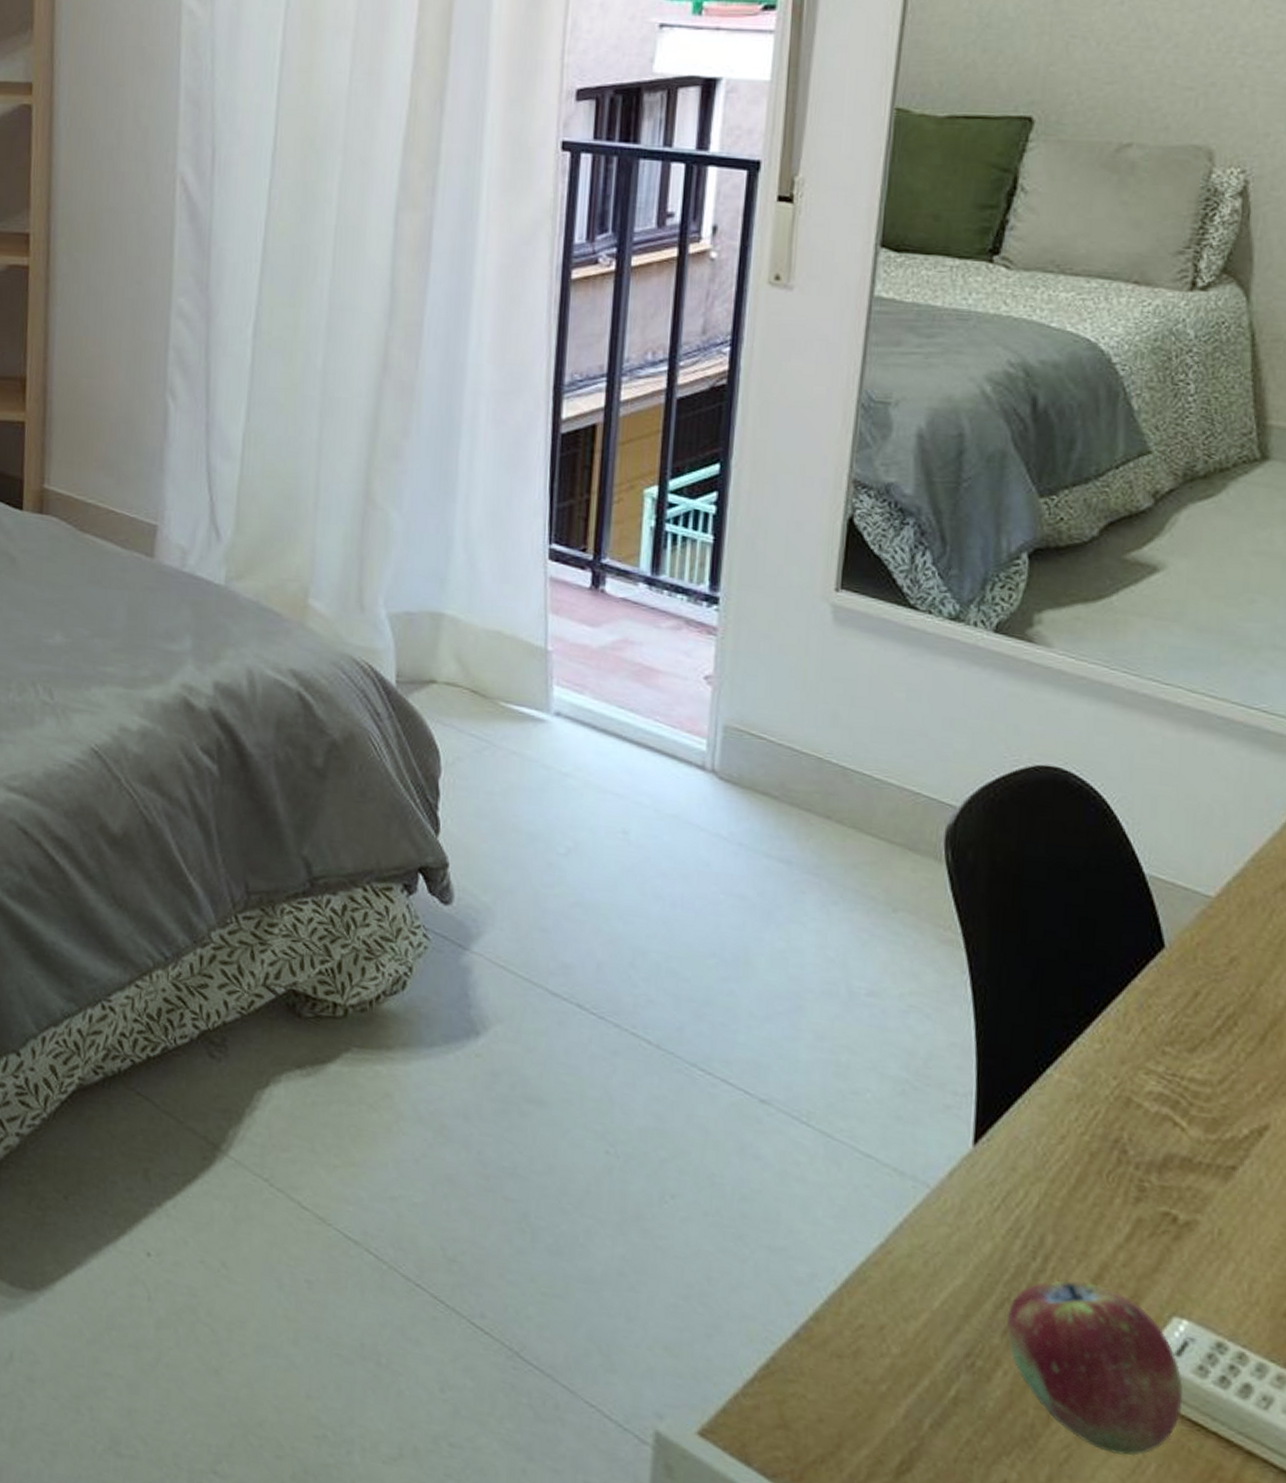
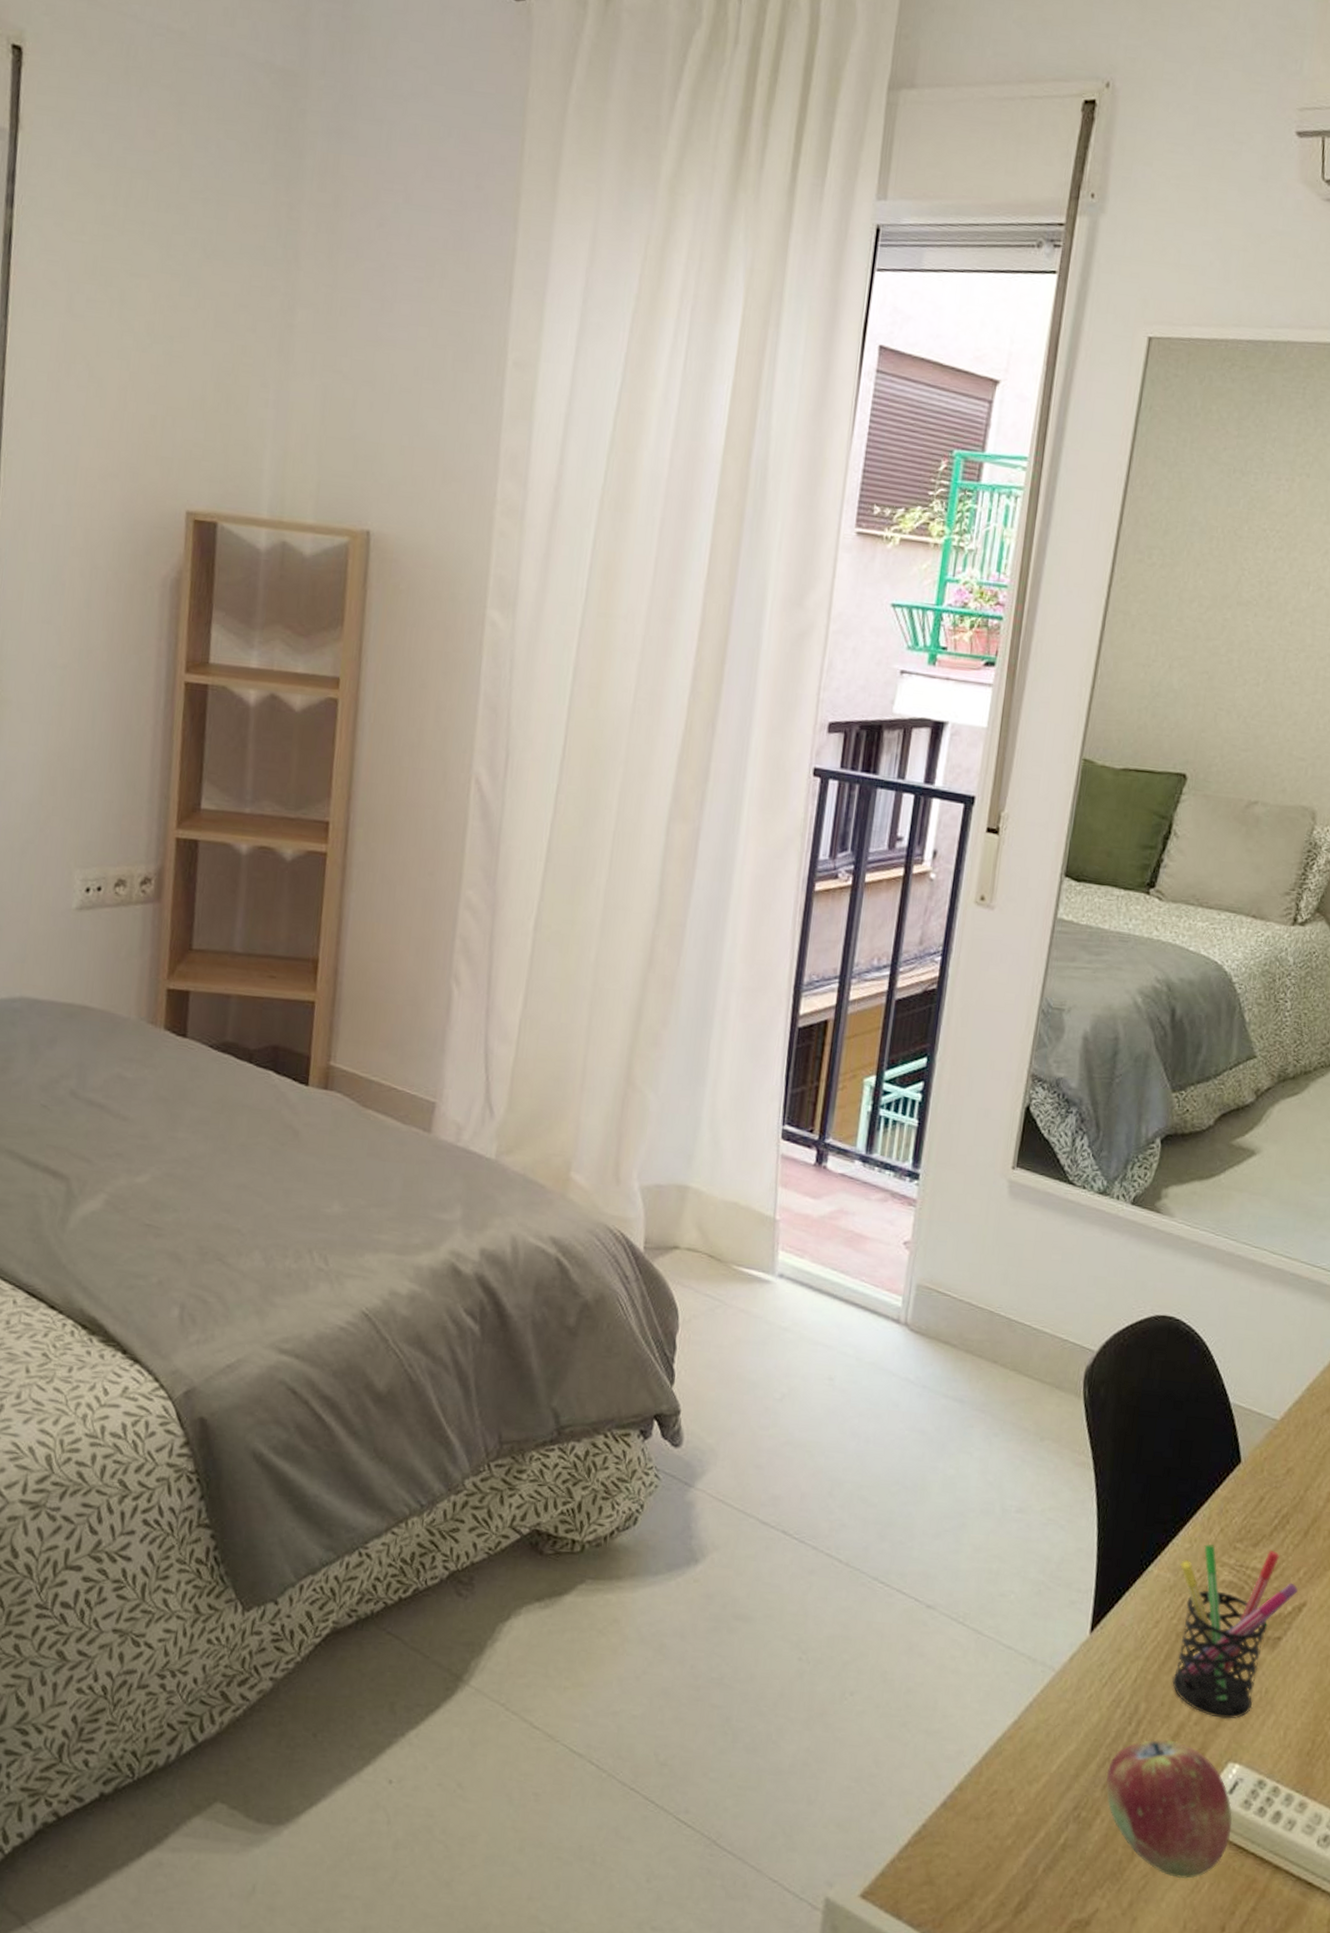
pen holder: none [1088,1046,1256,1263] -> present [1172,1544,1298,1719]

